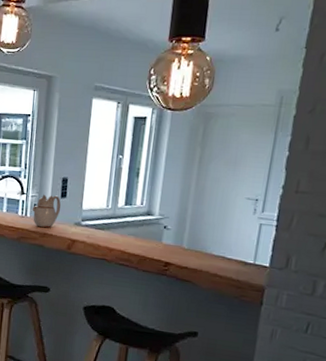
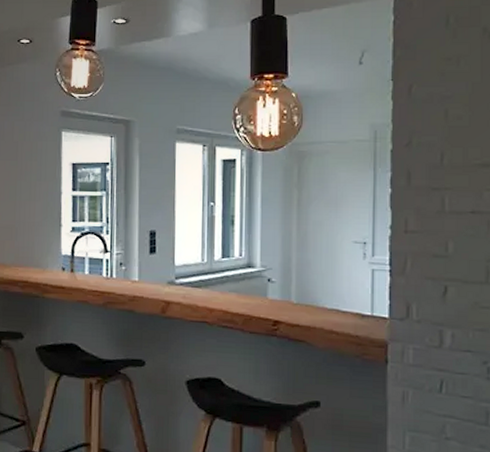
teapot: present [32,194,61,228] -> none [119,251,151,290]

